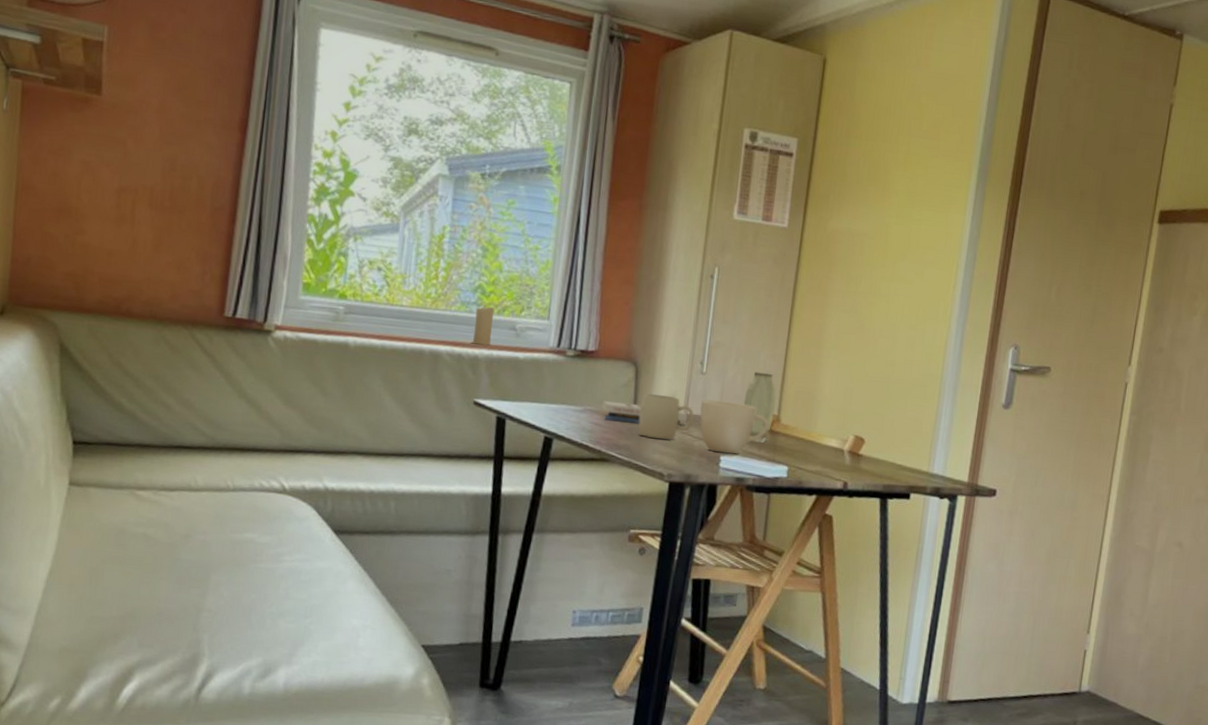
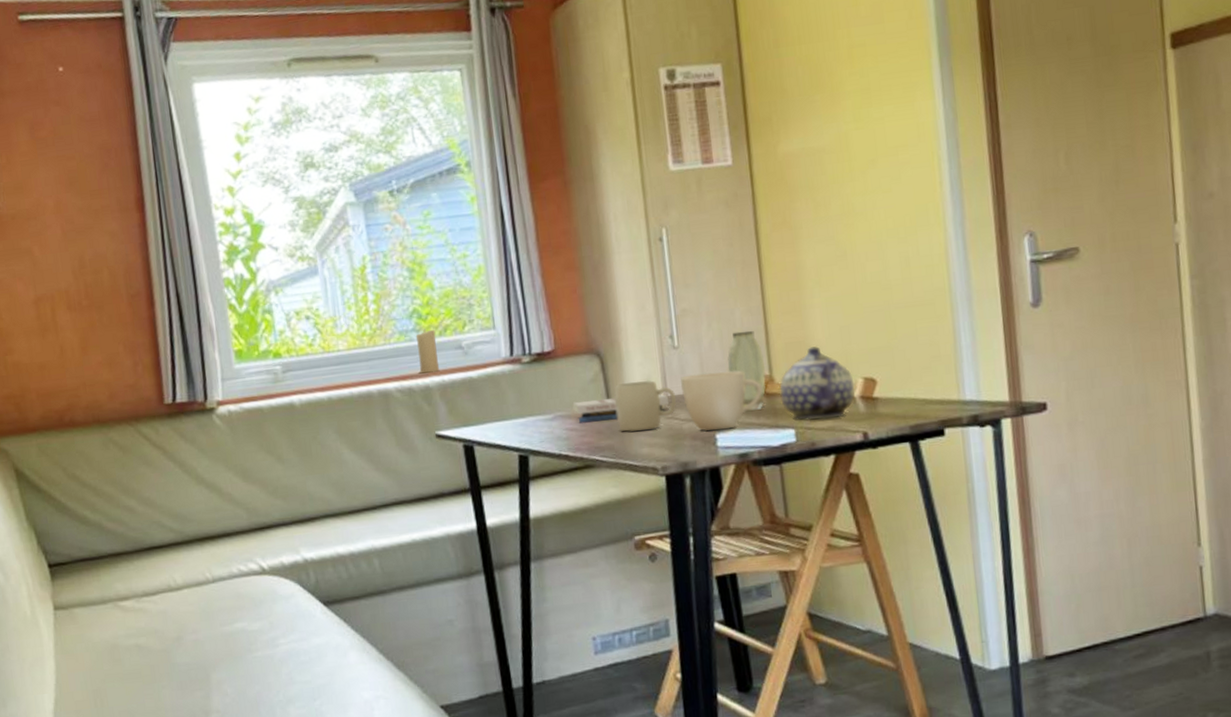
teapot: none [782,399,847,464] -> present [779,346,855,420]

